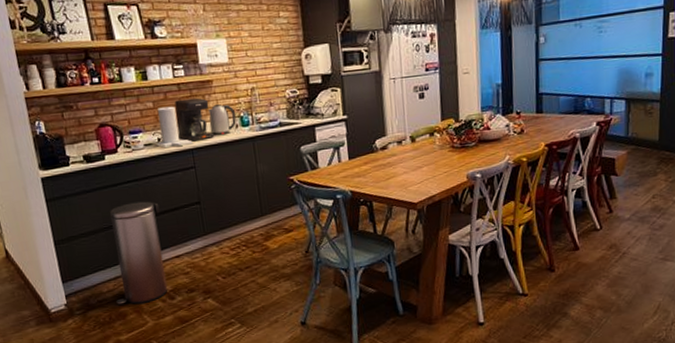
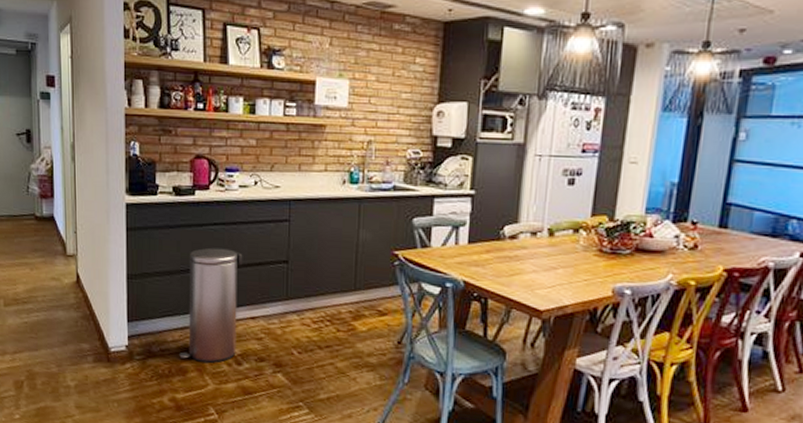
paper towel: present [157,106,193,149] -> none [253,147,292,196]
coffee maker: present [174,97,215,142] -> none [276,141,318,192]
kettle: present [208,103,236,136] -> none [313,152,345,190]

